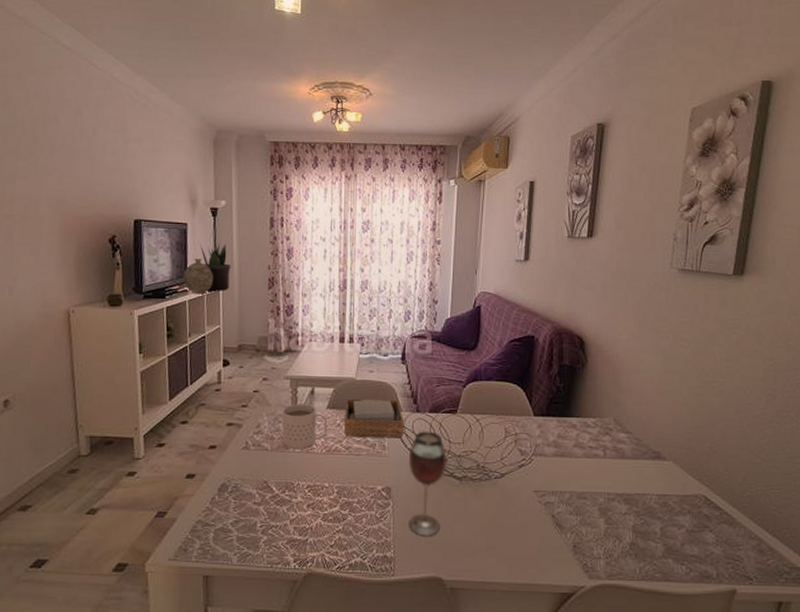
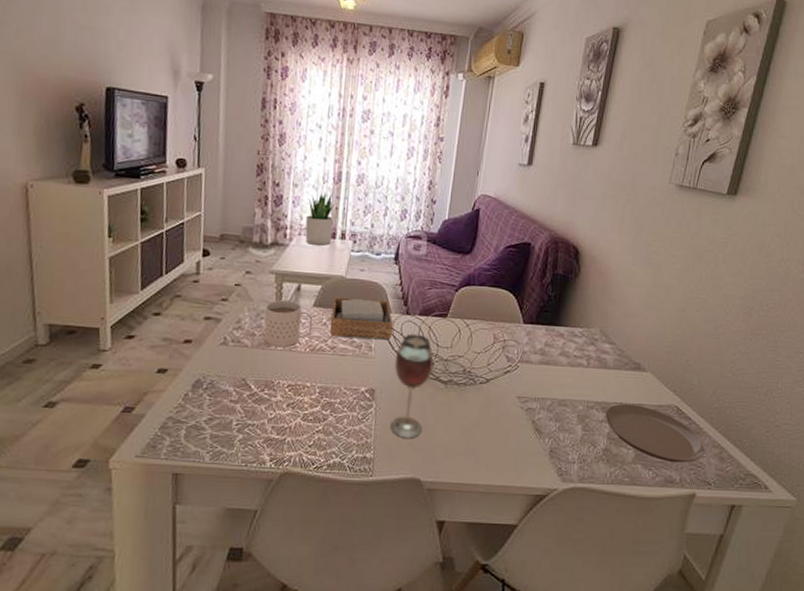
decorative vase: present [183,258,214,295] -> none [161,137,196,177]
planter: present [200,243,231,291] -> none [181,120,216,175]
planter: none [316,299,341,350] -> present [305,192,334,246]
plate: none [628,495,743,557] -> present [605,404,706,463]

